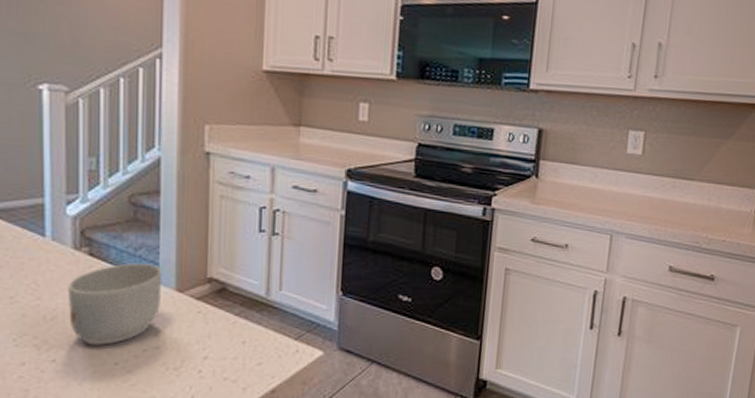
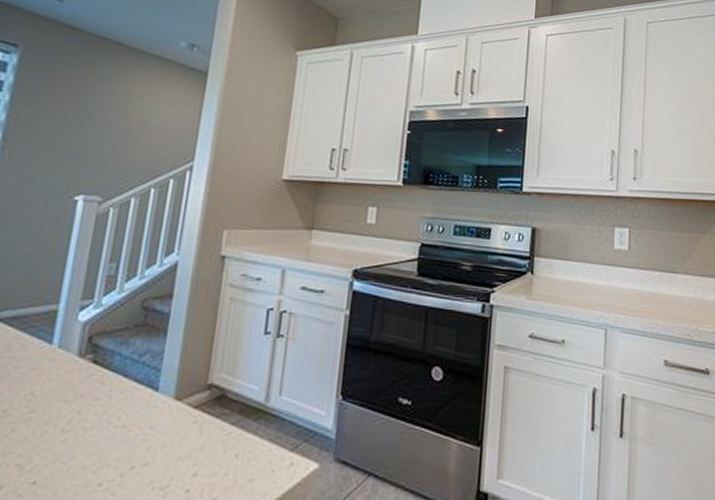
mug: present [67,263,163,345] -> none [59,370,164,463]

